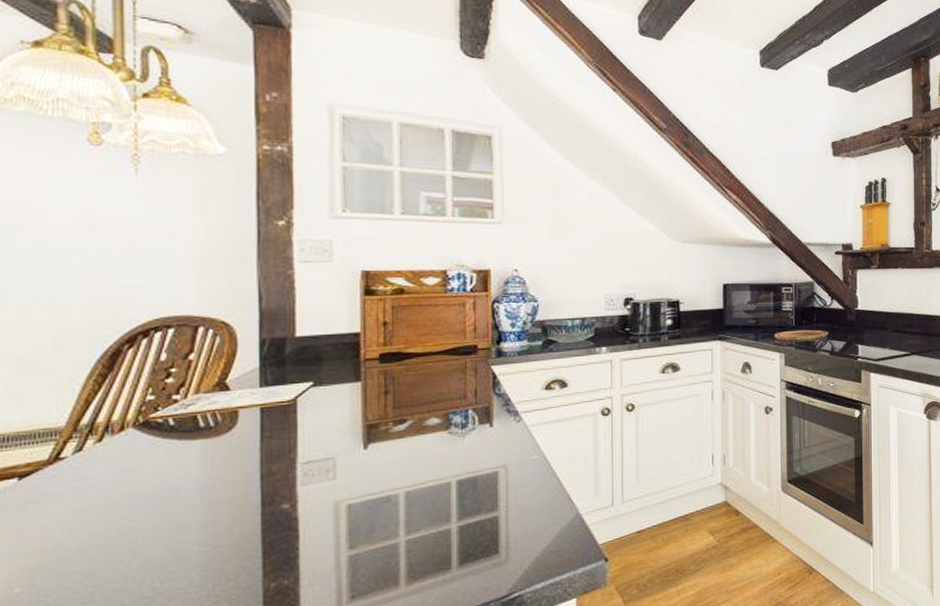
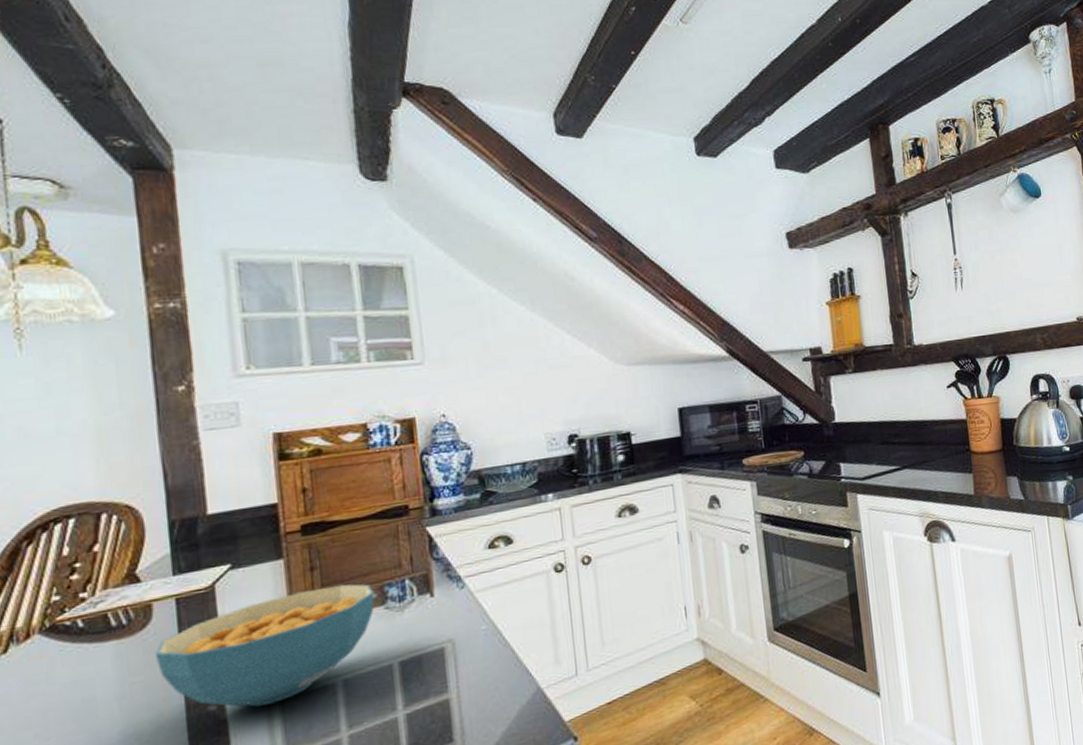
cereal bowl: none [237,408,440,509] -> present [154,584,375,707]

